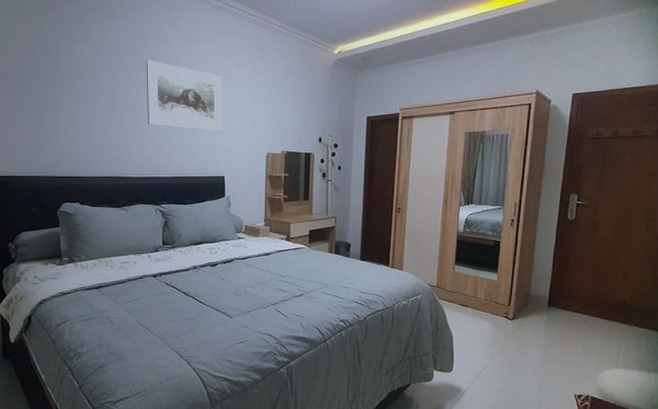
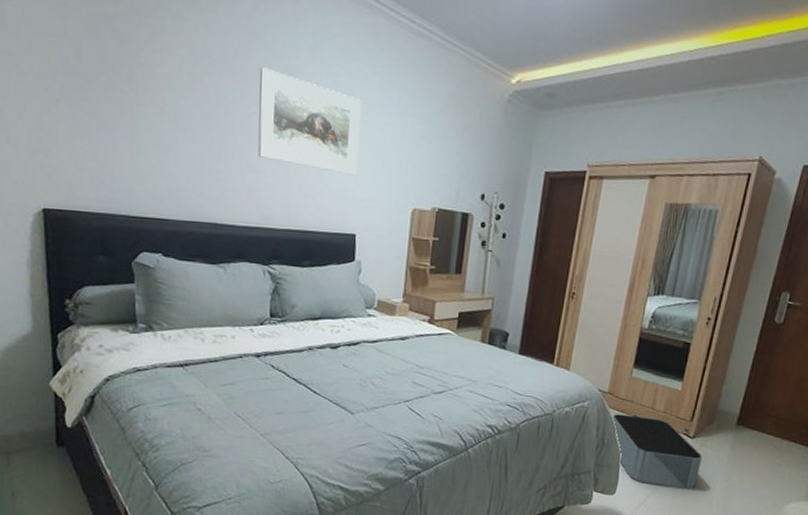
storage bin: none [442,304,523,363] -> present [611,414,703,489]

